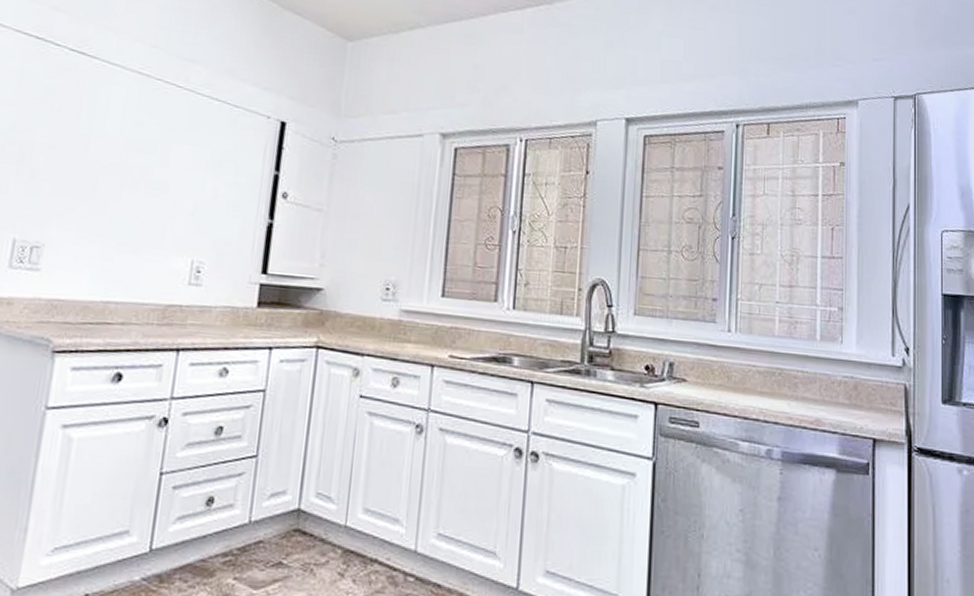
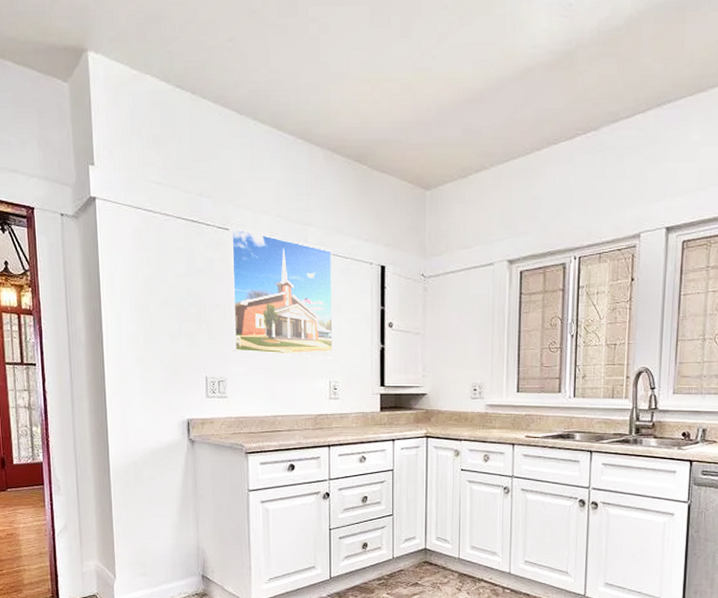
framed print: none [60,51,220,231] -> present [229,227,333,358]

